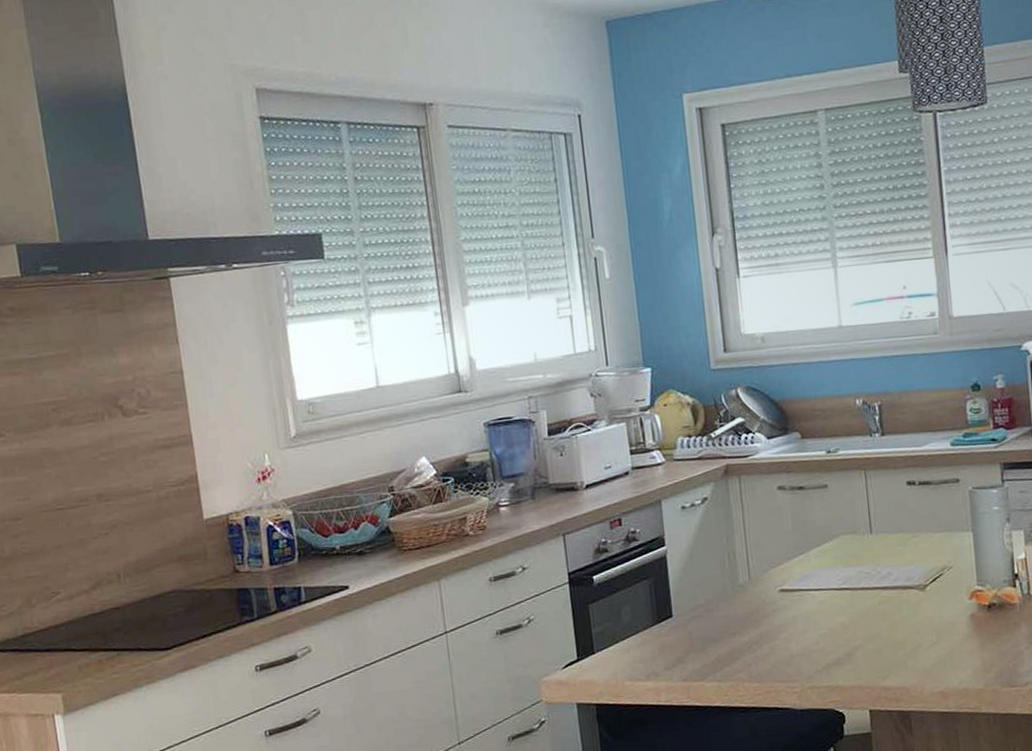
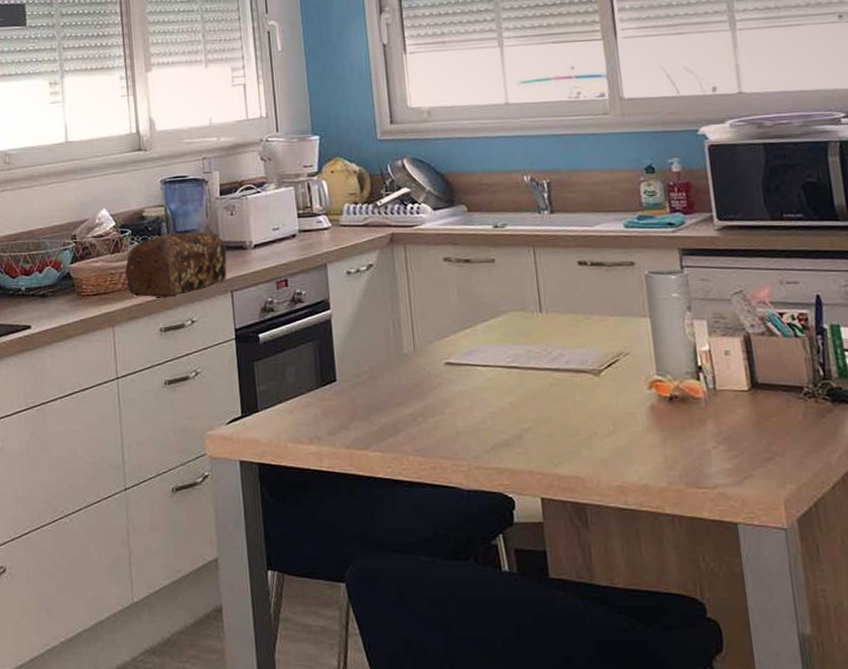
bread loaf: none [449,475,558,547] -> present [125,232,227,298]

